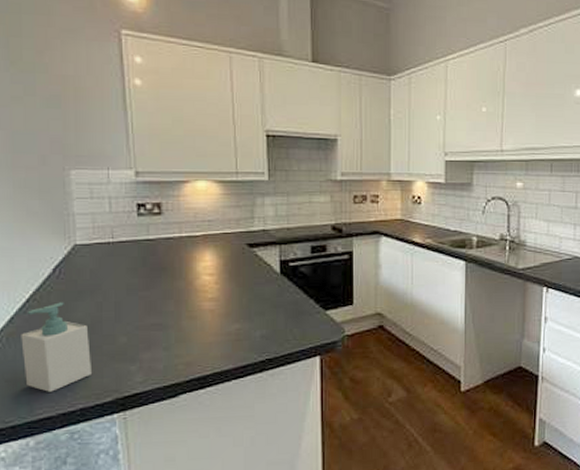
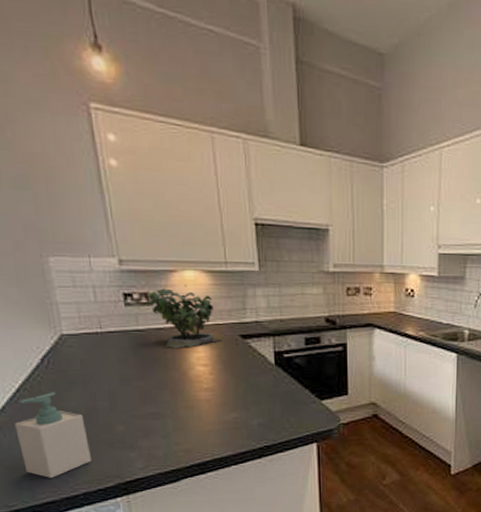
potted plant: none [158,194,228,257] -> present [146,284,221,348]

